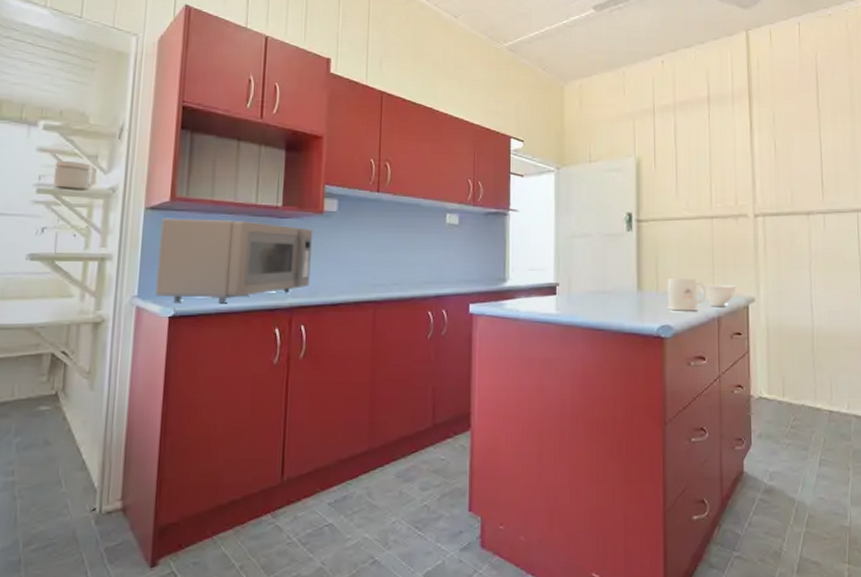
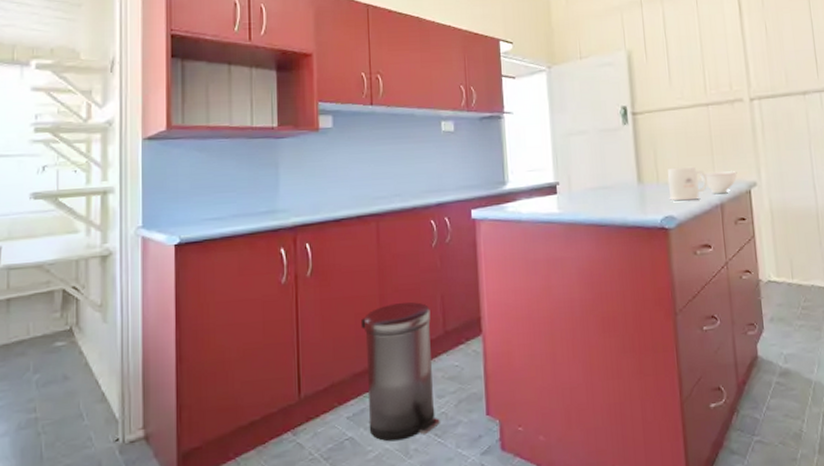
jar: present [53,161,91,191] -> none [50,98,86,128]
microwave: present [155,218,313,304] -> none [159,144,311,230]
pedal bin: none [349,392,422,531] -> present [360,302,440,442]

